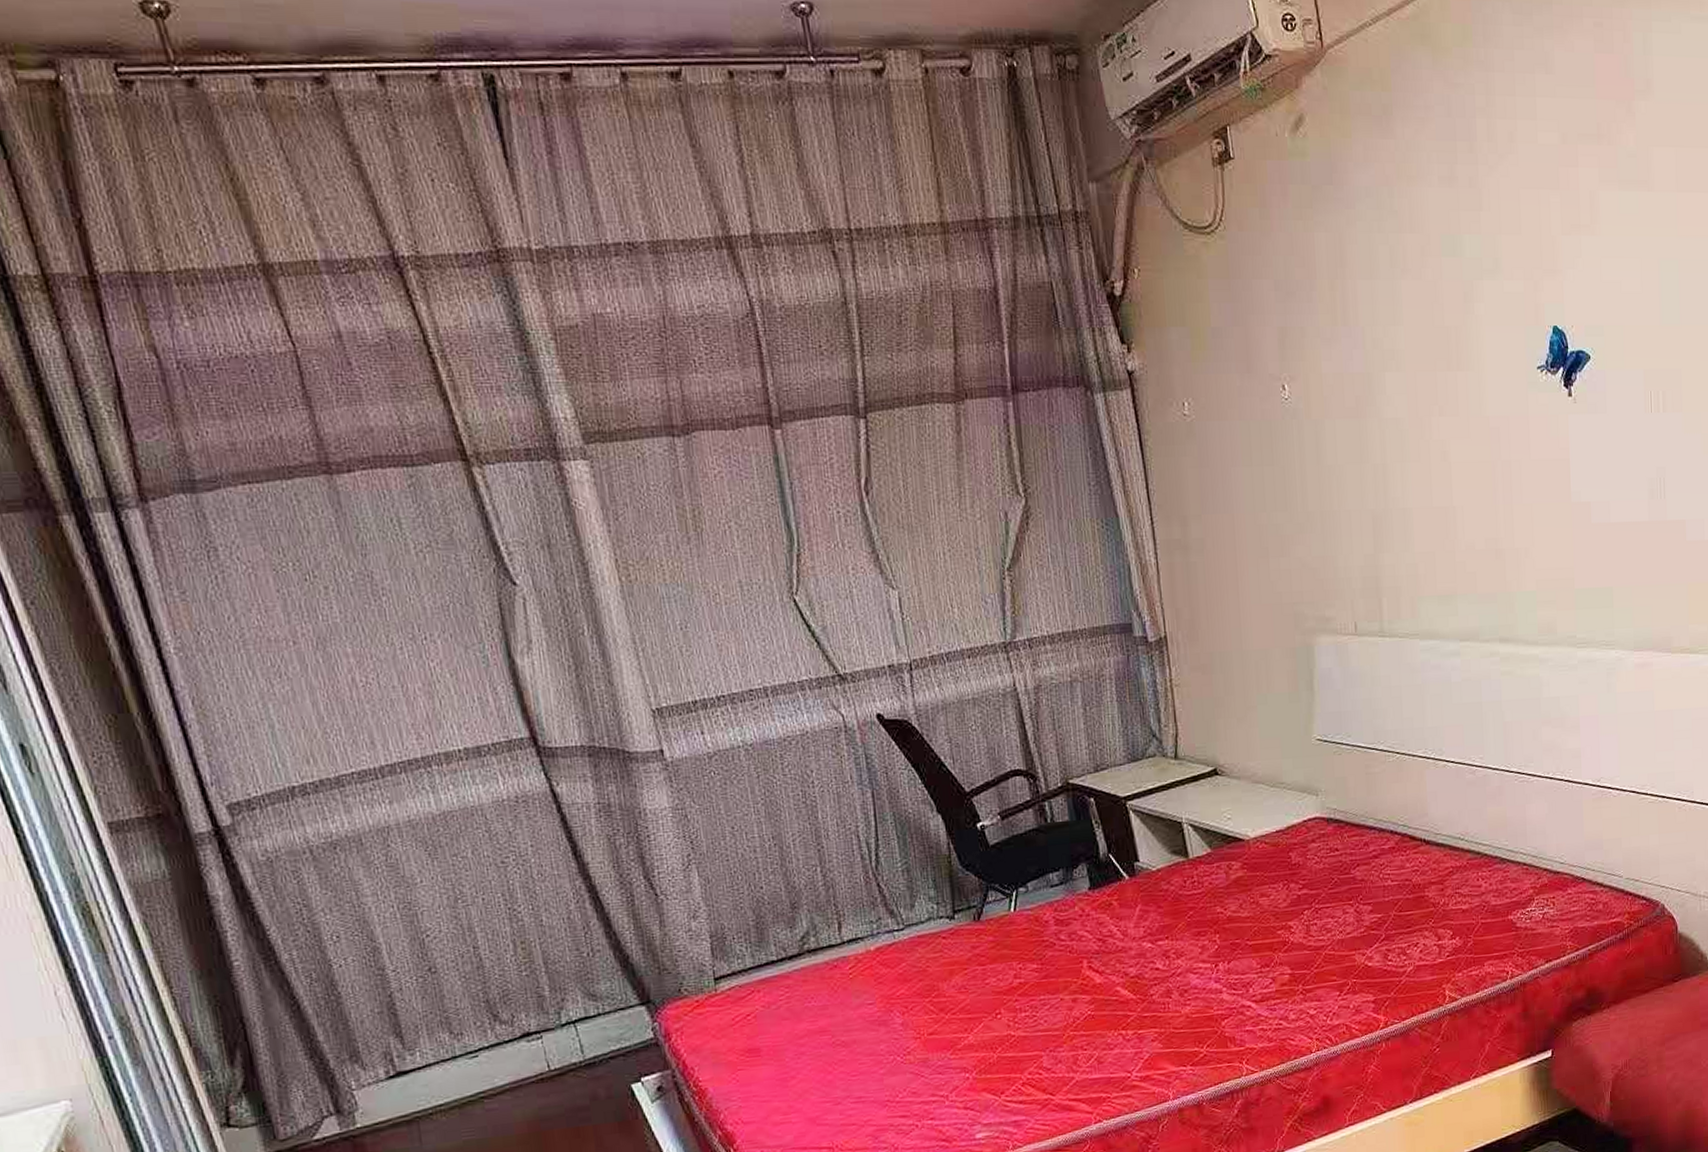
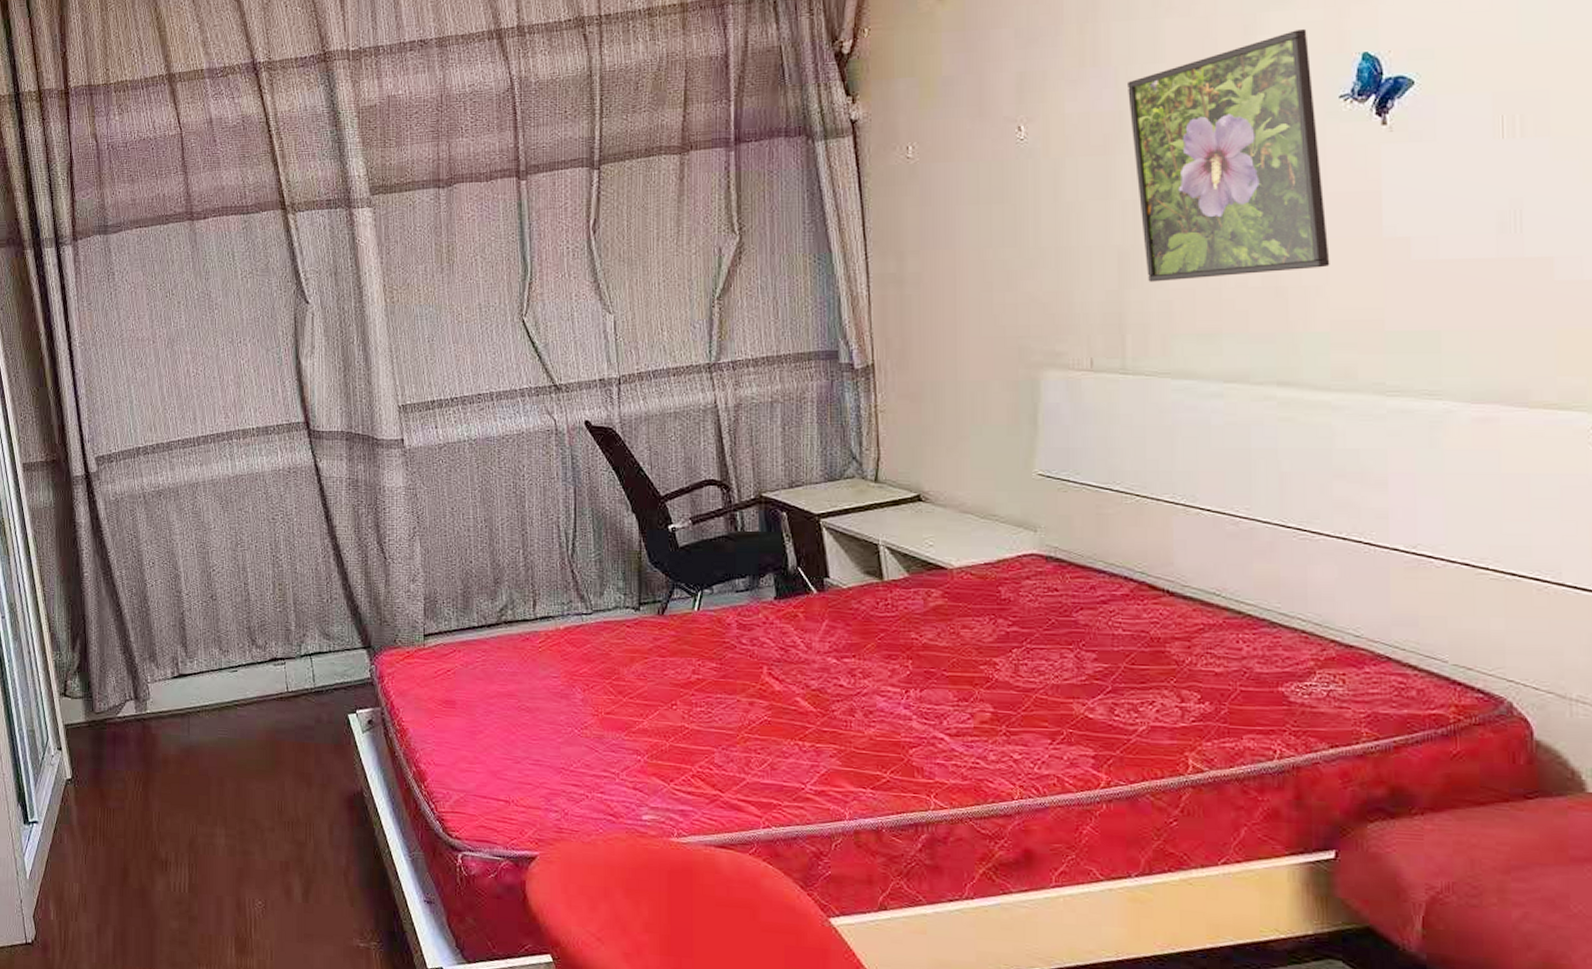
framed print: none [1373,299,1535,546] -> present [1128,28,1330,282]

